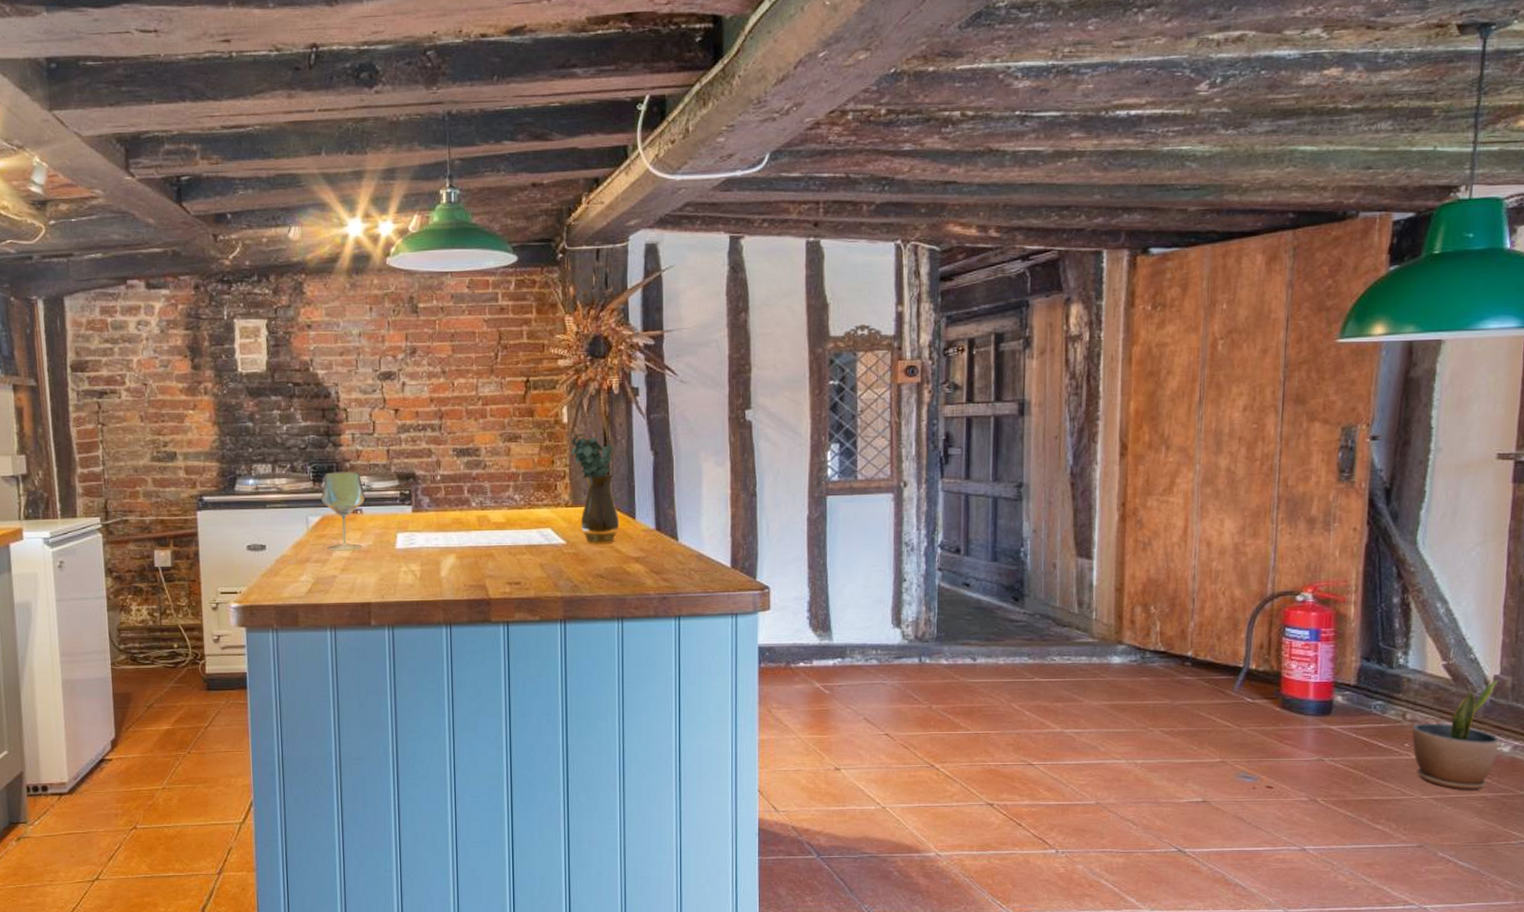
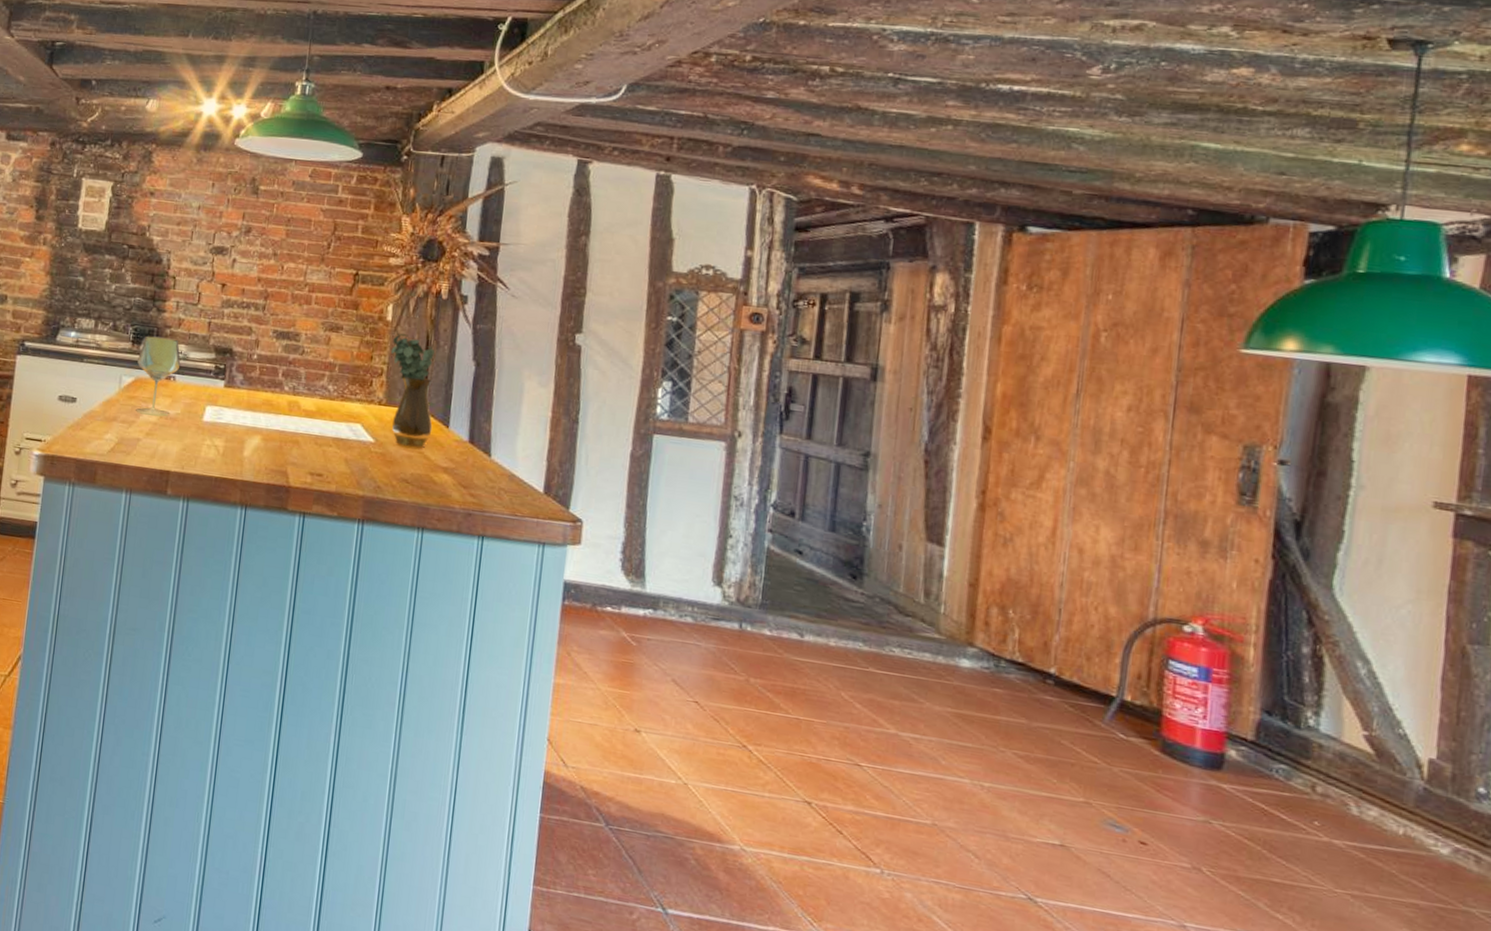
potted plant: present [1412,681,1499,790] -> none [1323,765,1435,894]

